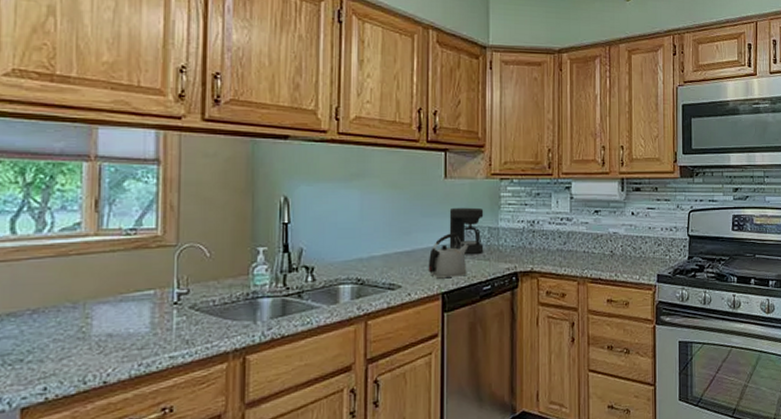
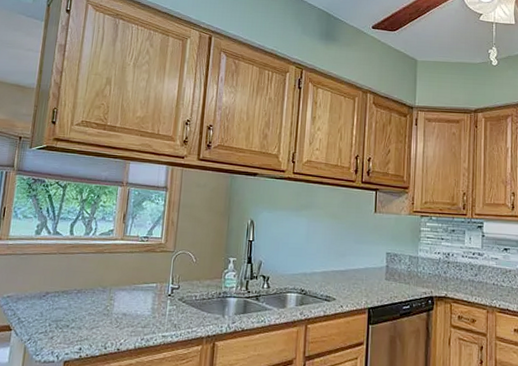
kettle: present [428,233,469,279] -> none [357,258,392,296]
coffee maker: present [449,207,484,255] -> none [376,237,406,279]

